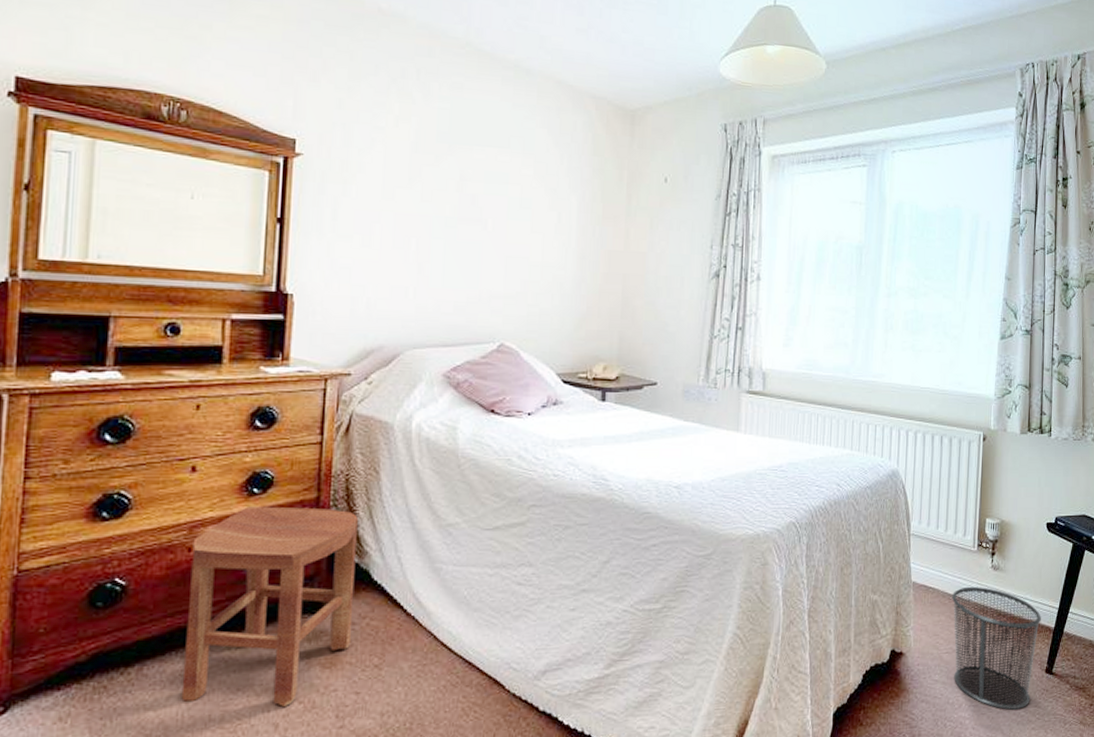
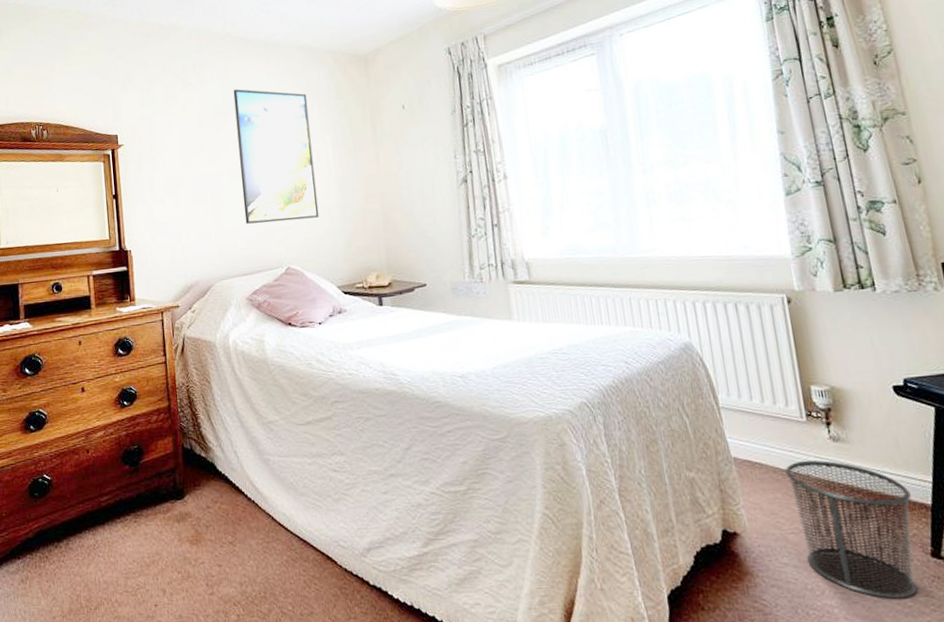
stool: present [181,506,358,707] -> none [89,414,209,575]
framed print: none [456,114,557,290] -> present [233,89,319,224]

